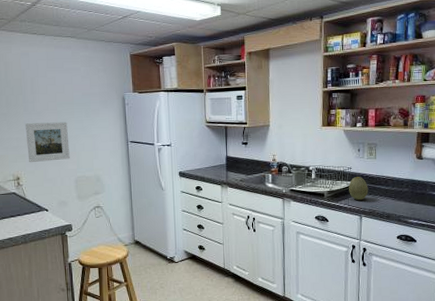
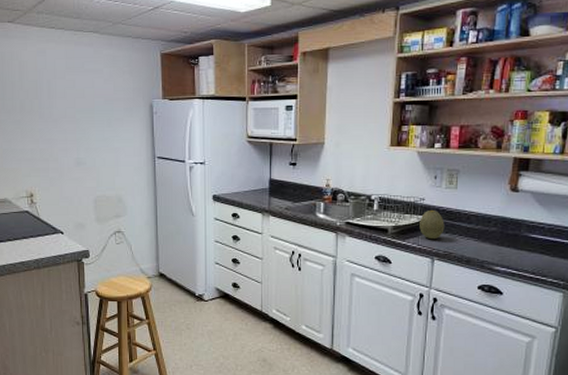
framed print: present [25,122,70,163] -> none [40,132,89,178]

